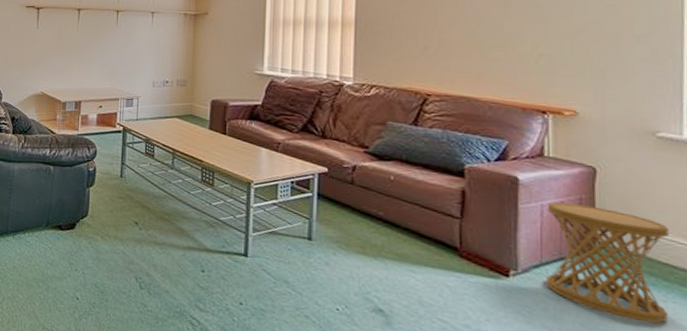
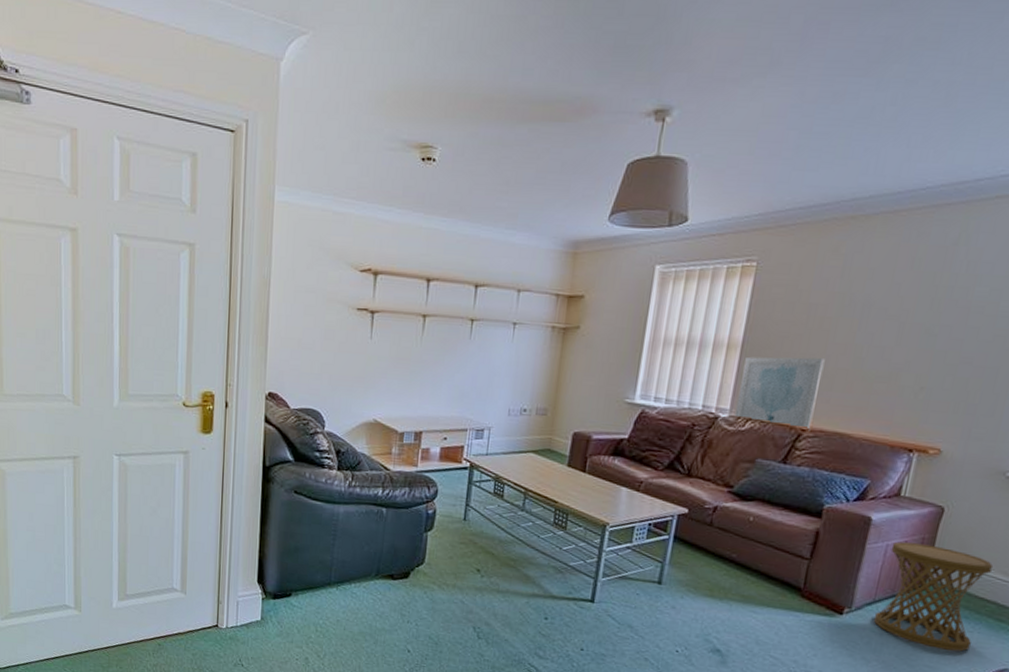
wall art: none [359,31,437,95] -> present [734,356,825,430]

